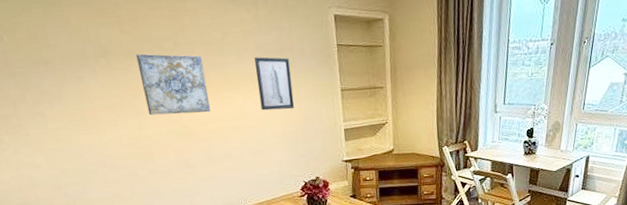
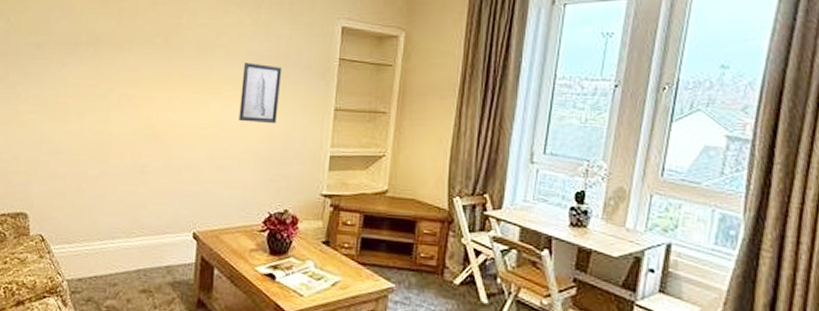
wall art: present [136,53,211,116] -> none [119,46,190,116]

